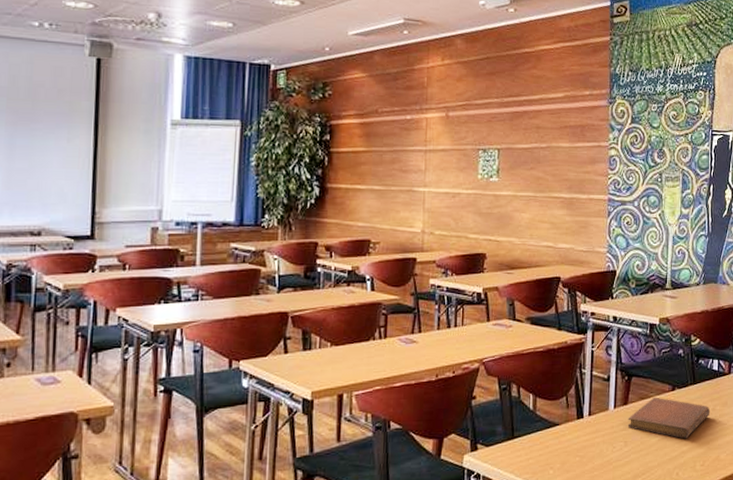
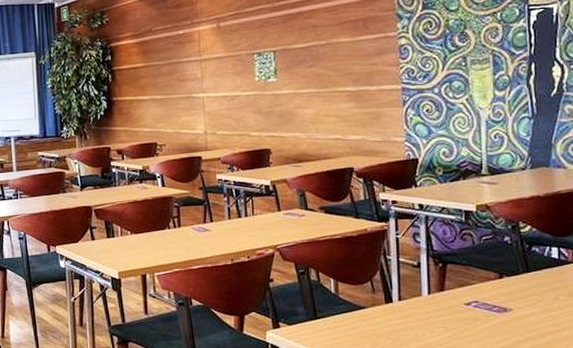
notebook: present [627,397,711,439] -> none [446,284,552,328]

